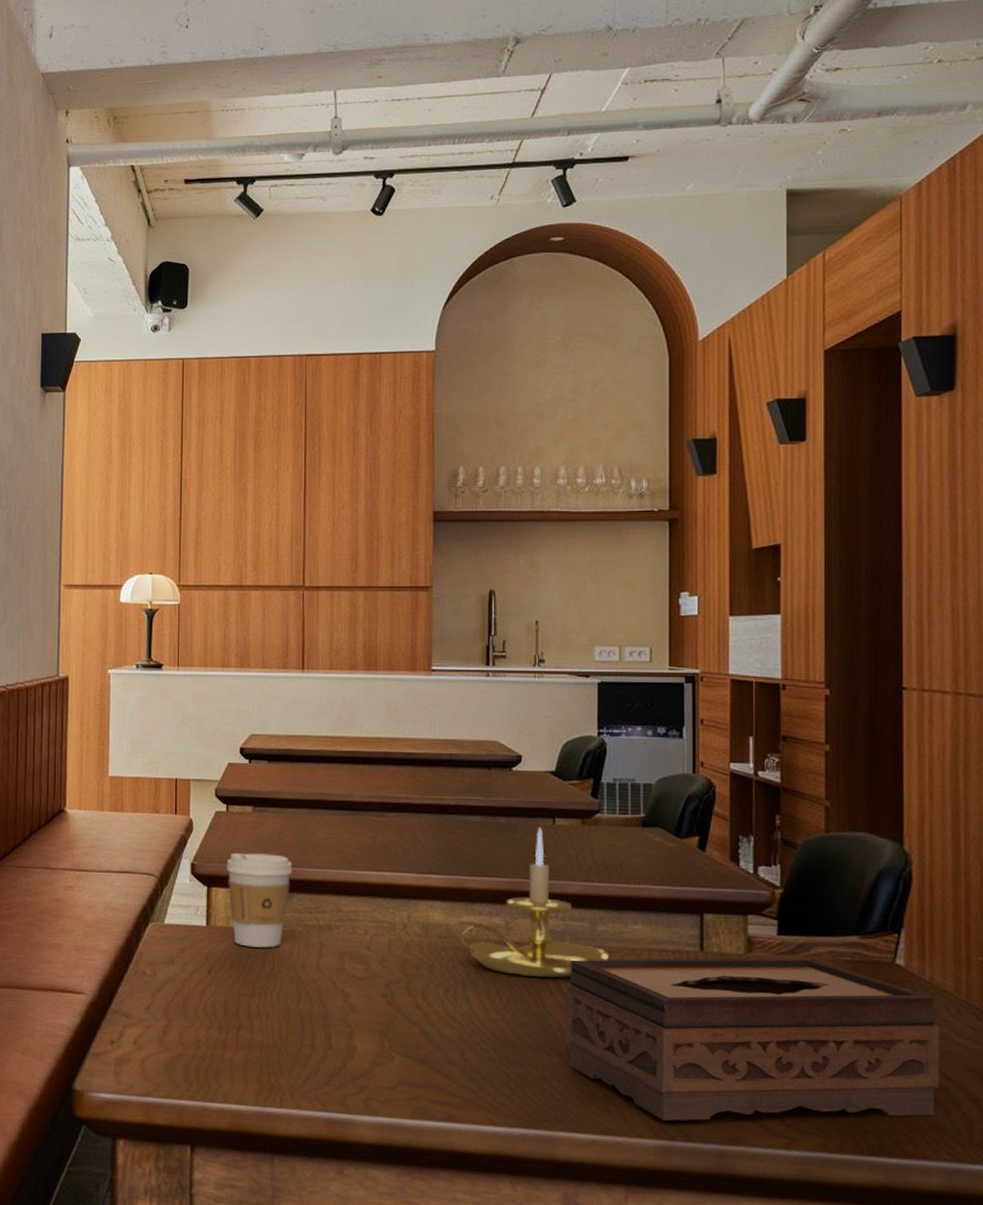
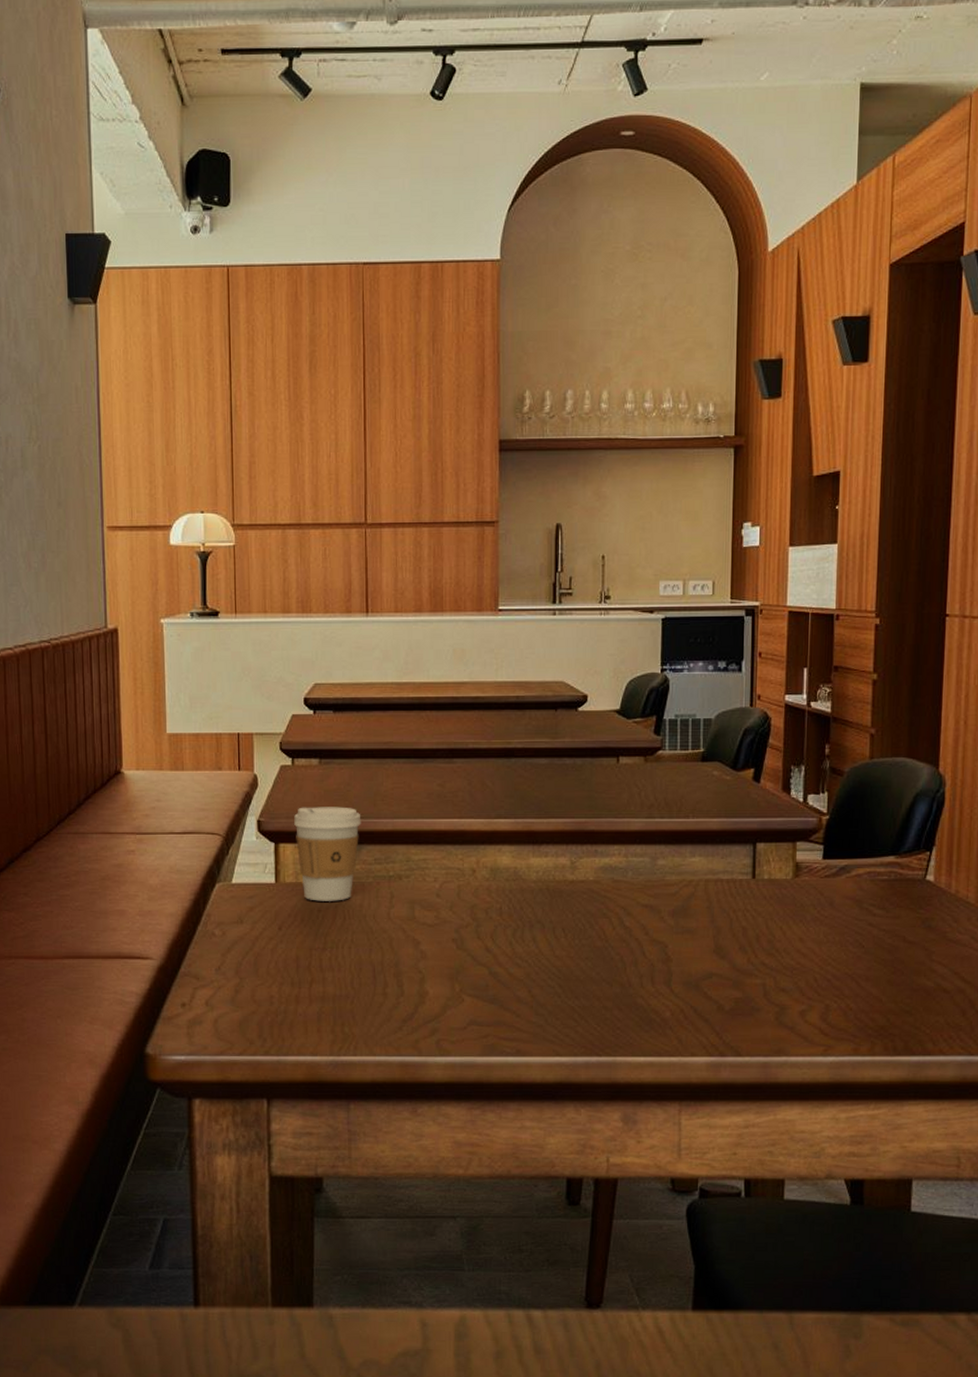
candle holder: present [450,828,609,979] -> none [518,767,668,914]
tissue box: present [565,957,940,1121] -> none [627,879,961,1040]

